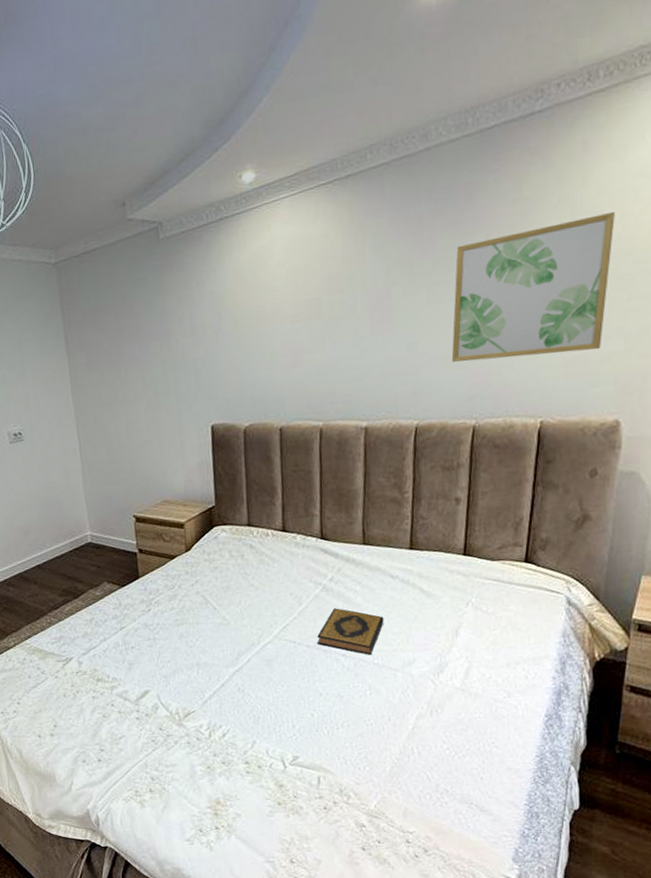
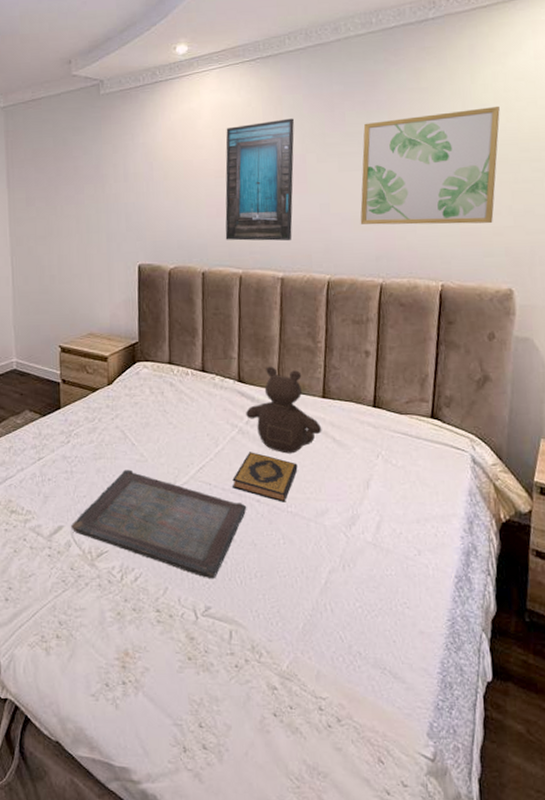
serving tray: none [157,633,333,731] -> present [71,469,247,579]
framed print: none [301,247,378,391] -> present [225,118,294,241]
teddy bear: none [329,520,409,608] -> present [246,366,322,454]

